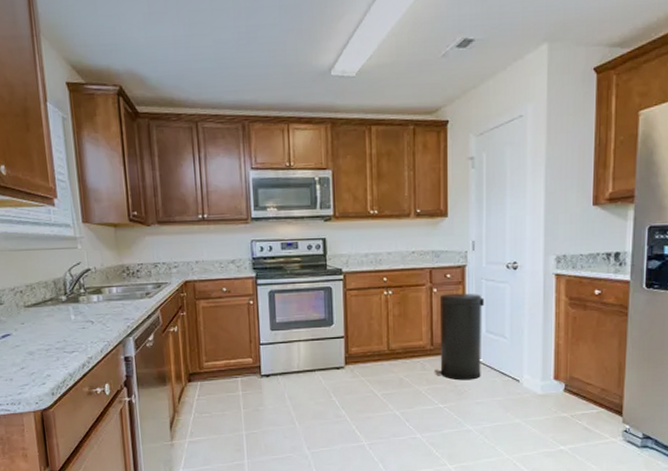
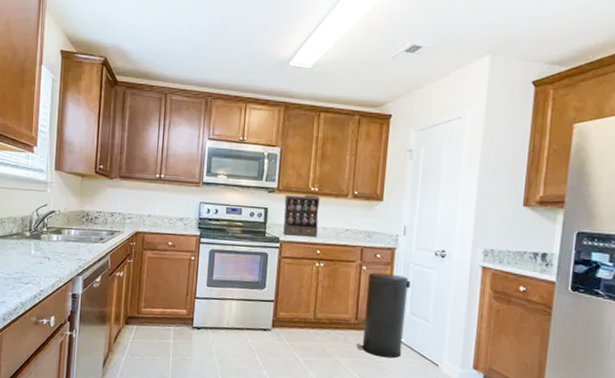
spice rack: none [344,220,382,265] -> present [283,195,320,237]

